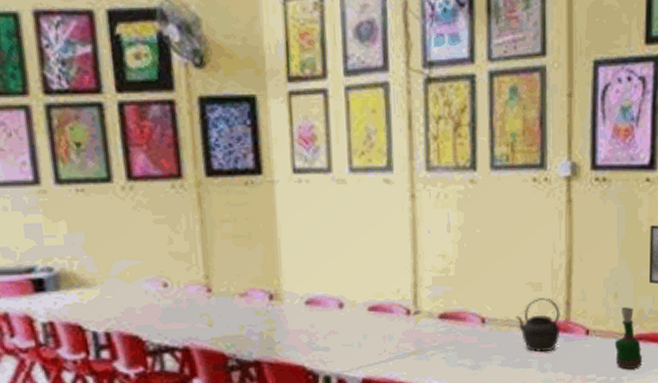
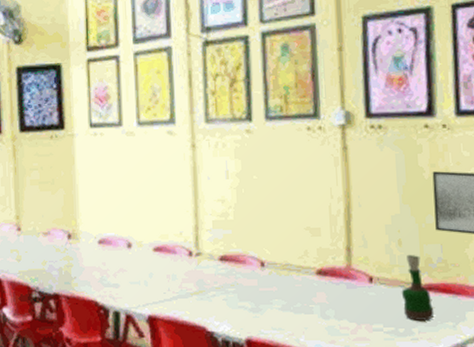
kettle: present [515,297,560,352] -> none [294,243,342,297]

